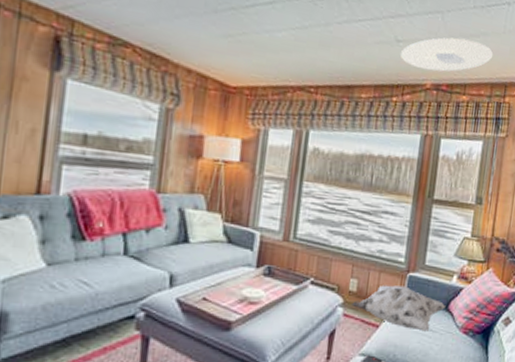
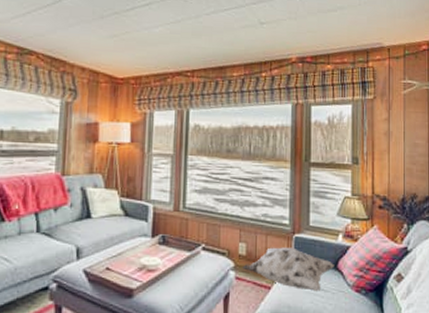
ceiling light: present [401,37,494,72] -> none [266,14,352,46]

